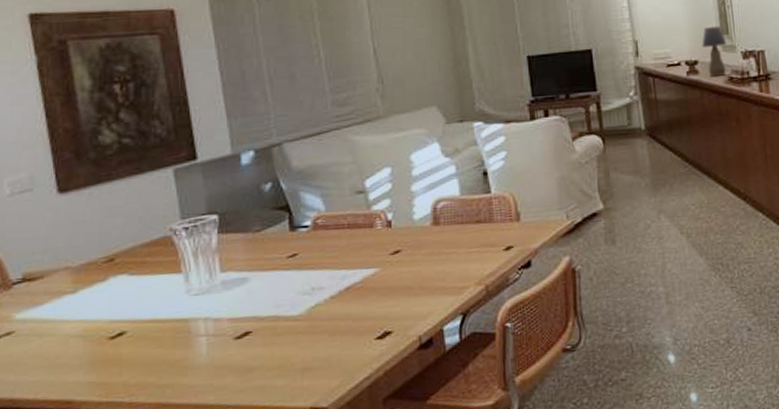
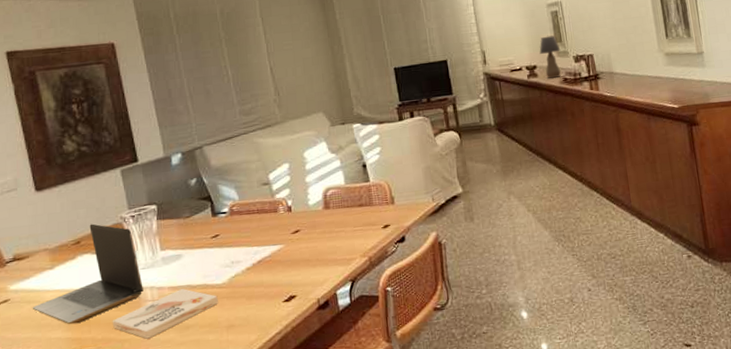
laptop computer: none [44,236,195,364] -> present [32,223,143,324]
book: none [151,320,293,384] -> present [112,288,219,339]

